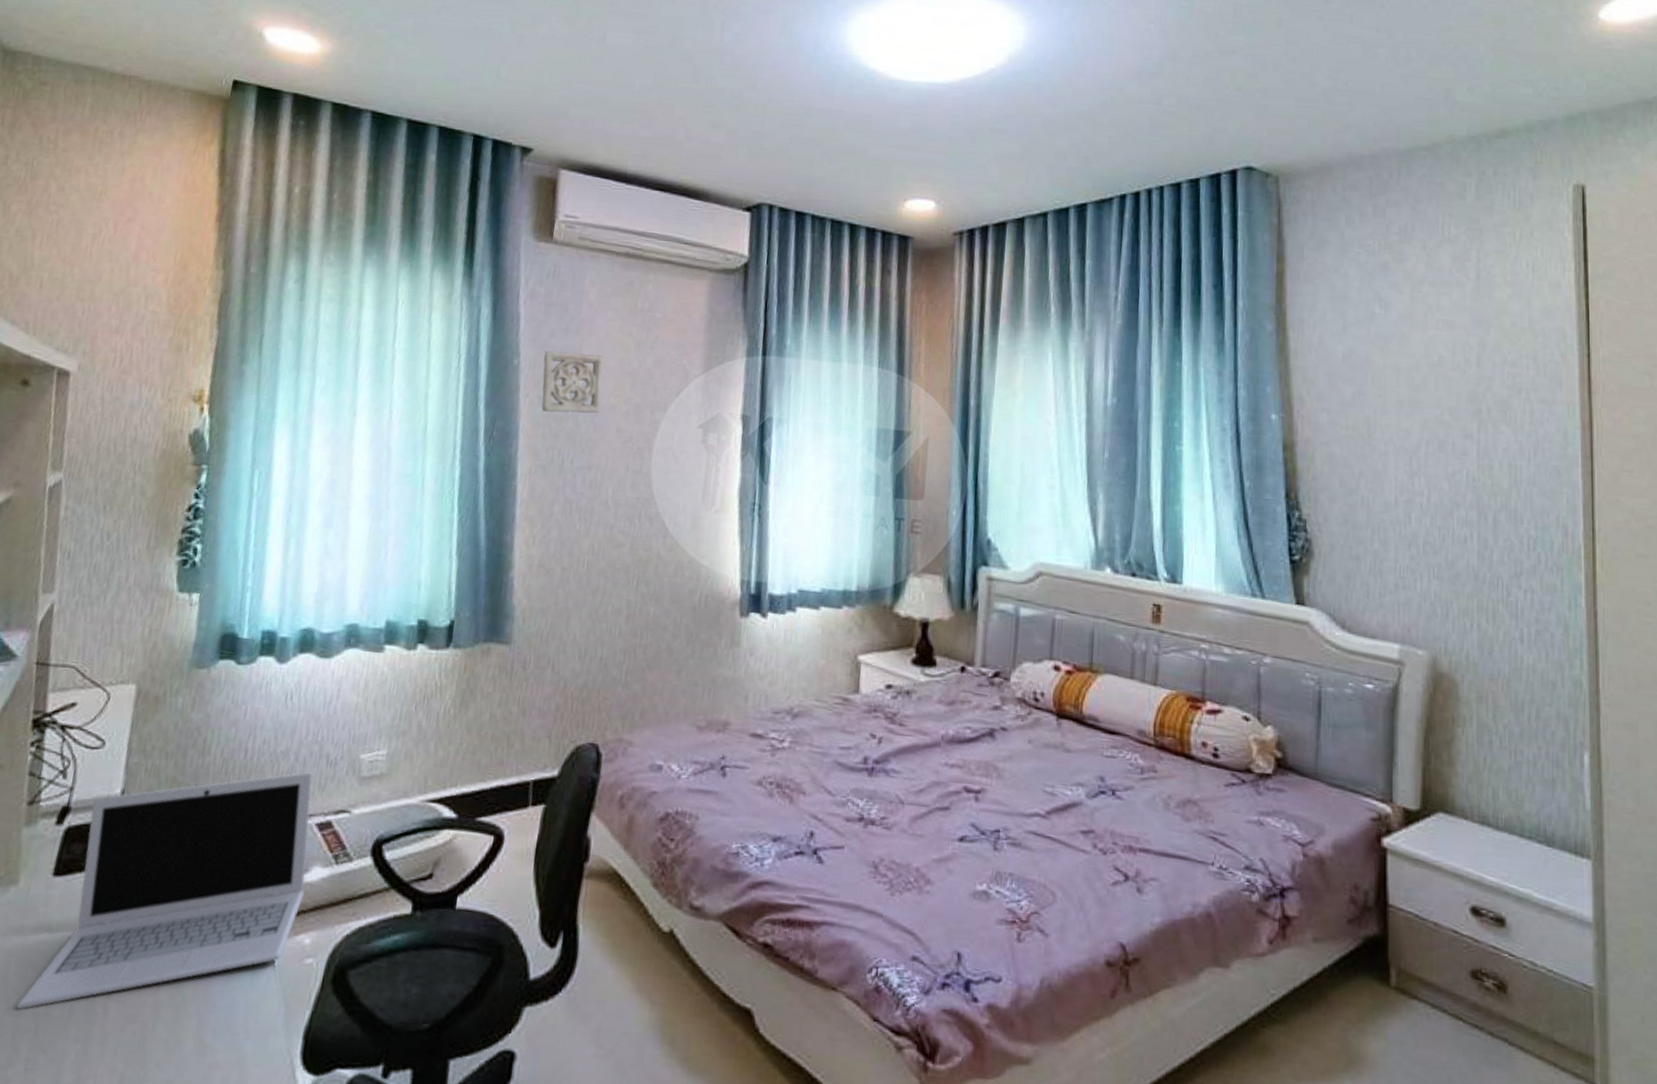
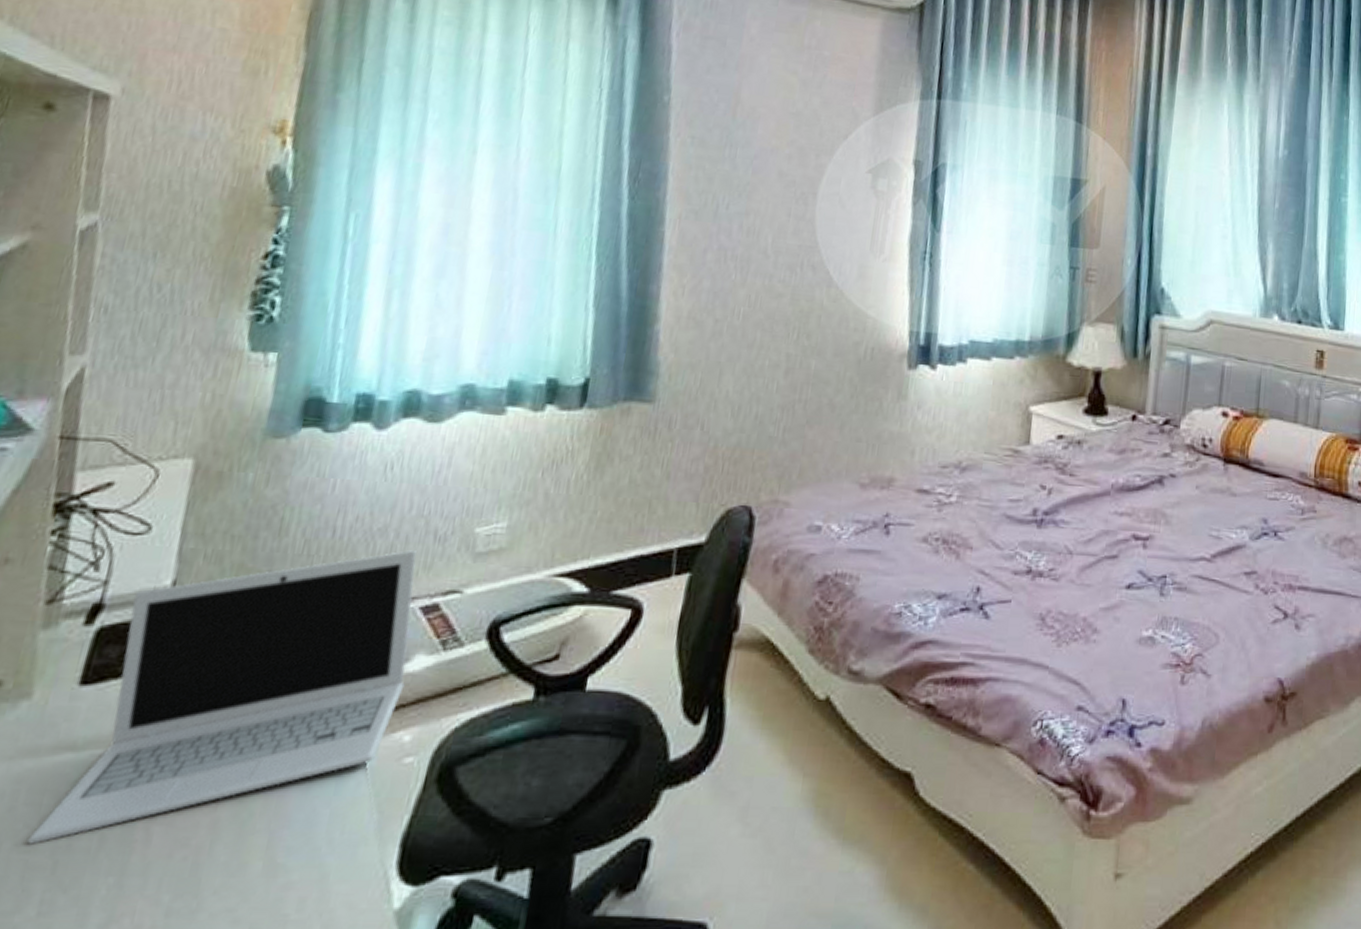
wall ornament: present [541,350,604,414] -> none [694,87,765,156]

